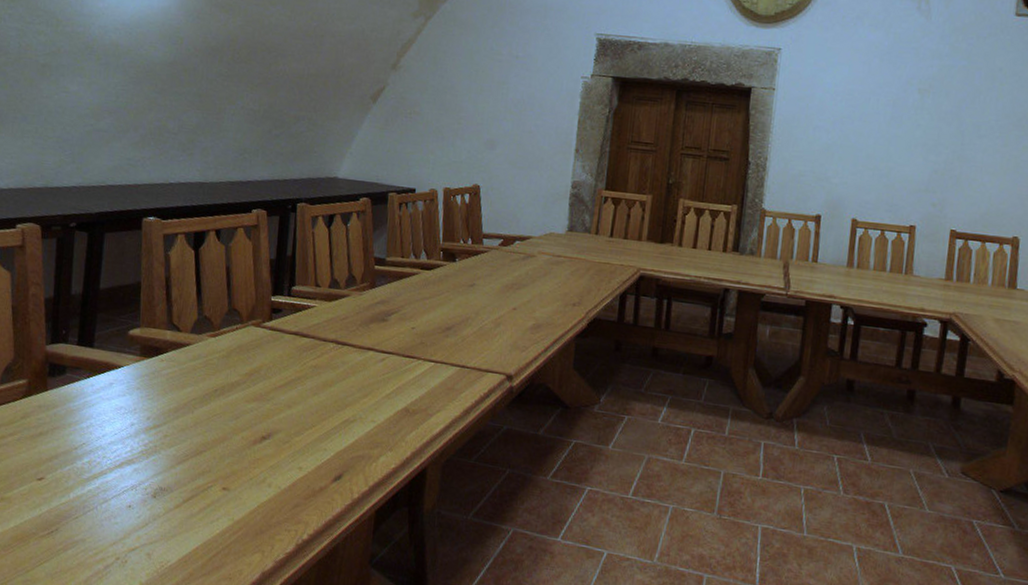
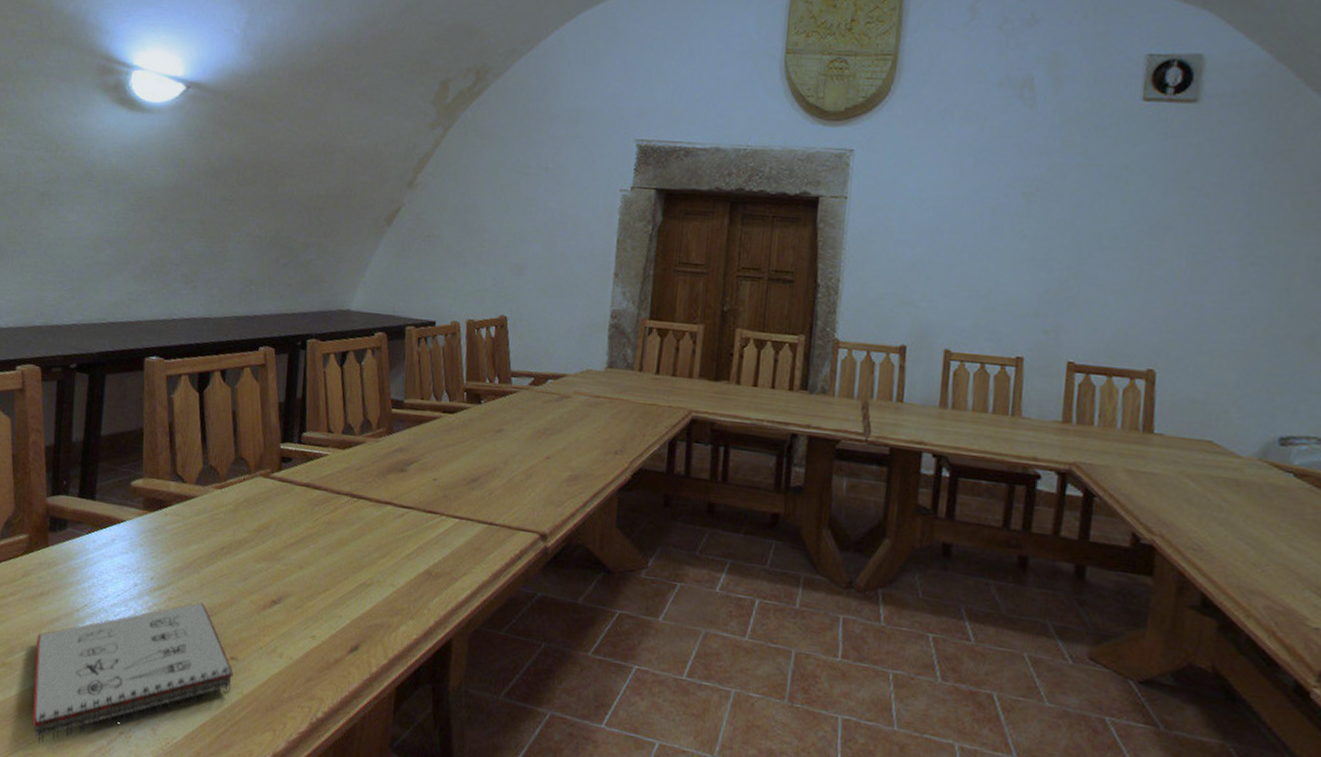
notepad: none [31,439,225,571] -> present [32,602,234,744]

